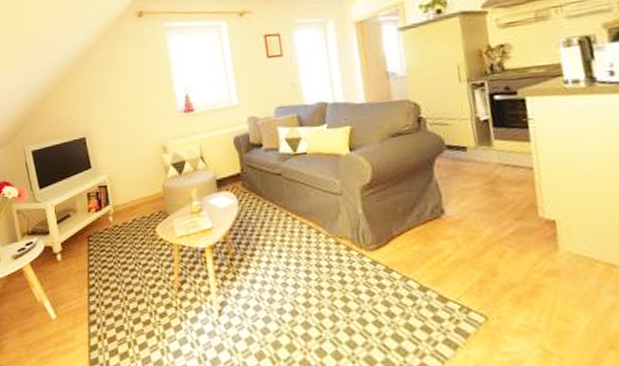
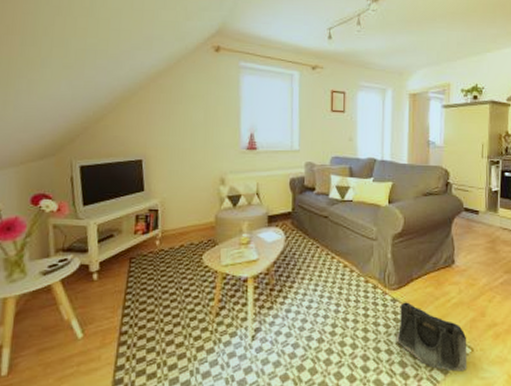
saddlebag: none [382,264,484,346] -> present [396,302,468,372]

